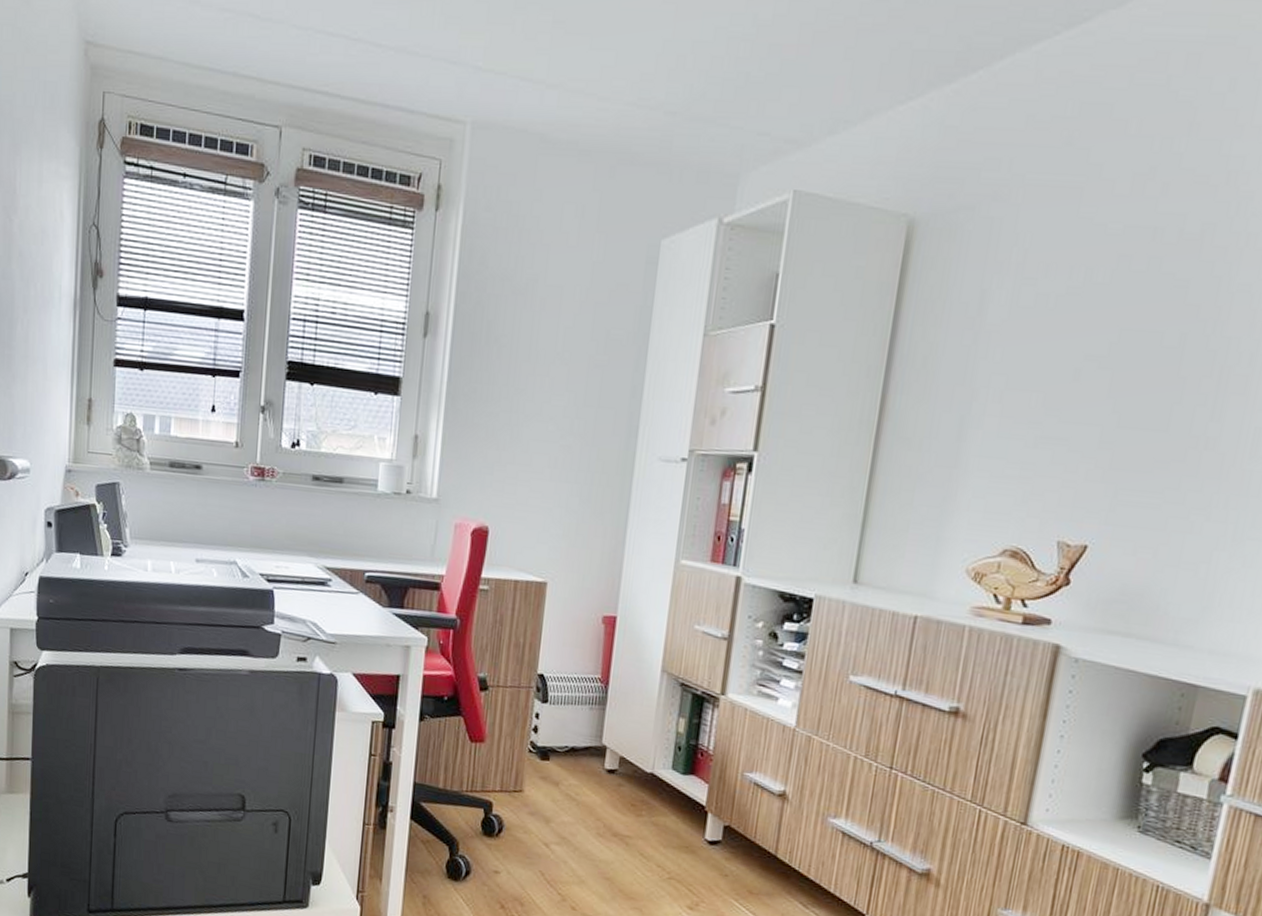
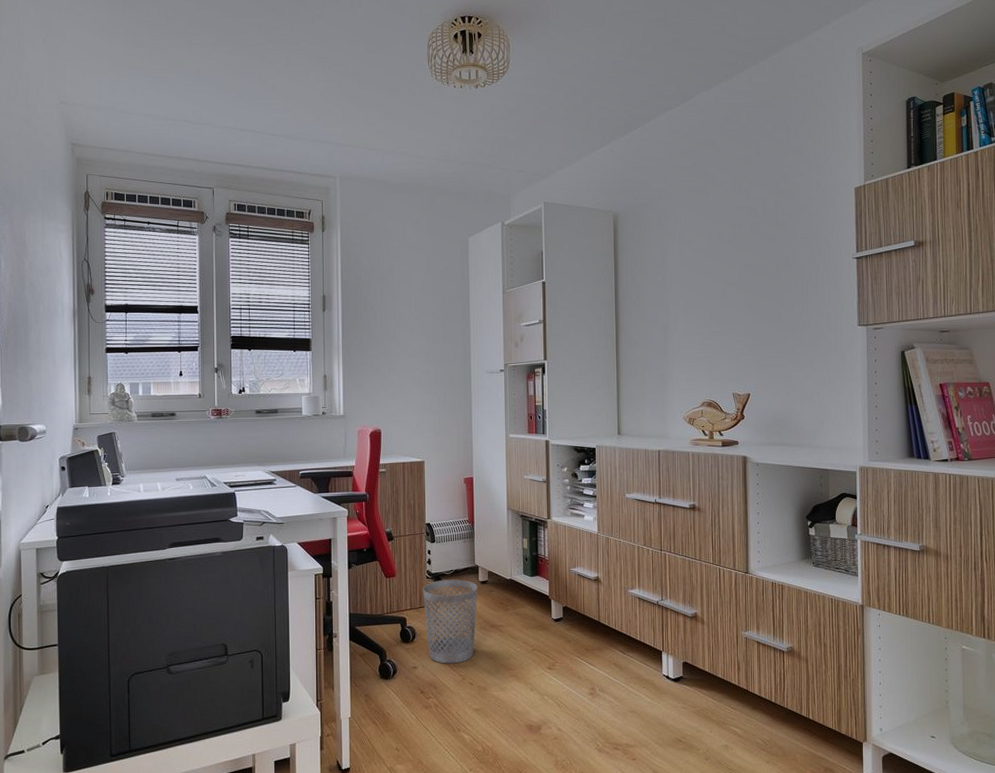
wastebasket: none [518,757,602,877] -> present [423,579,478,664]

